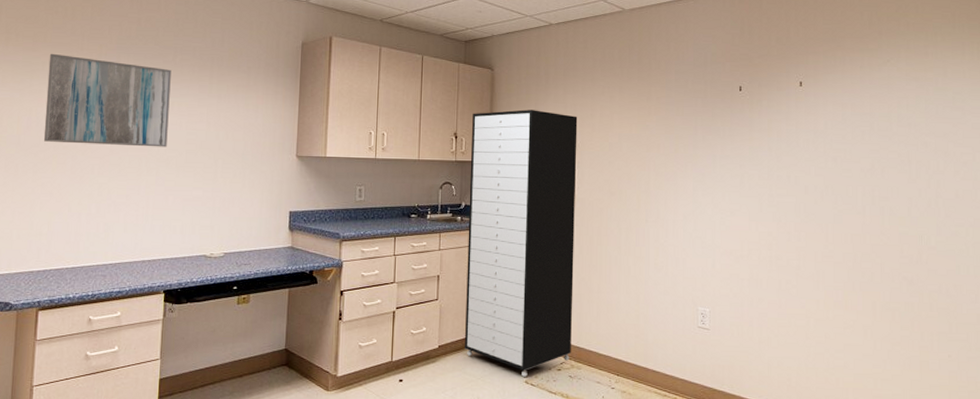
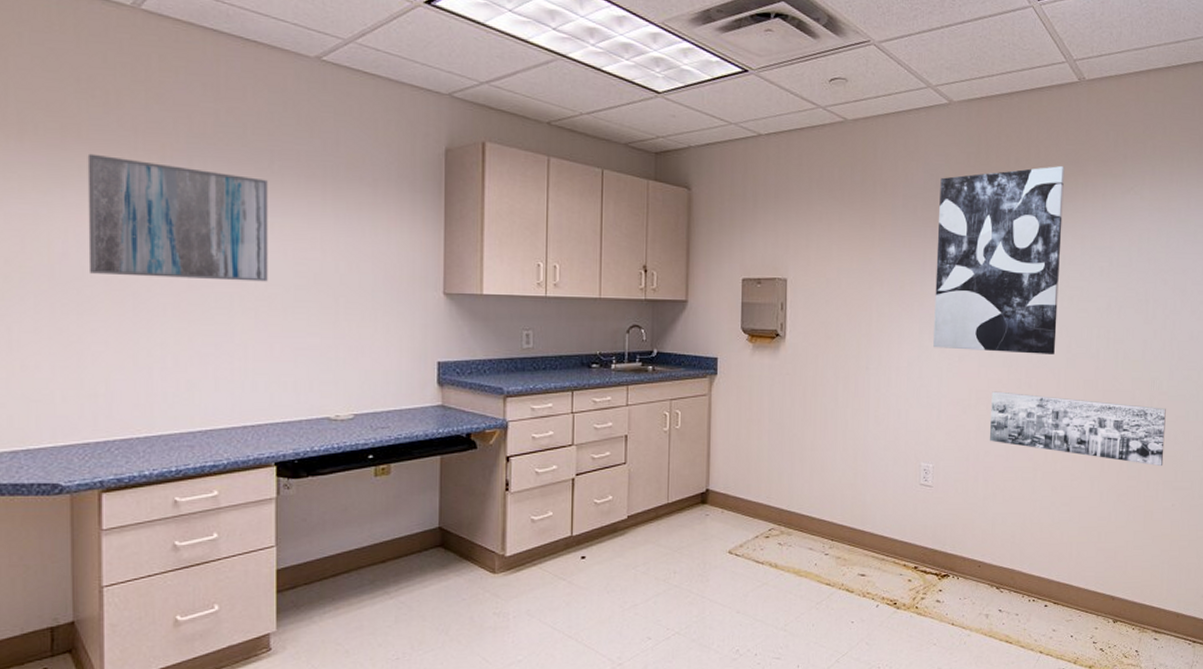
storage cabinet: present [465,109,578,377] -> none [659,238,791,547]
wall art: none [707,43,823,210] -> present [933,166,1065,354]
wall art: none [762,243,937,318] -> present [989,391,1166,467]

